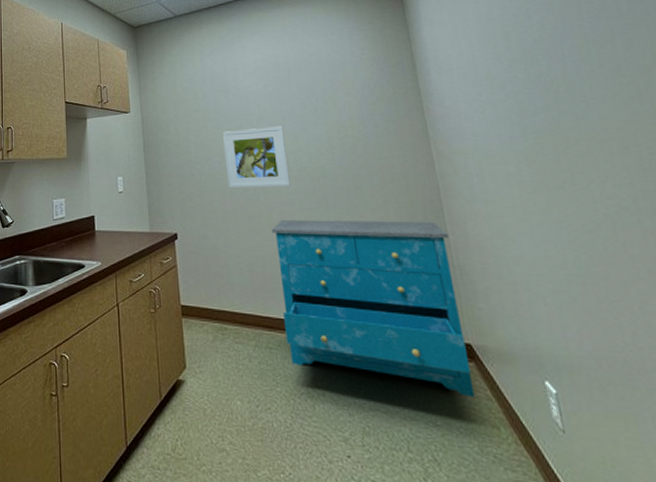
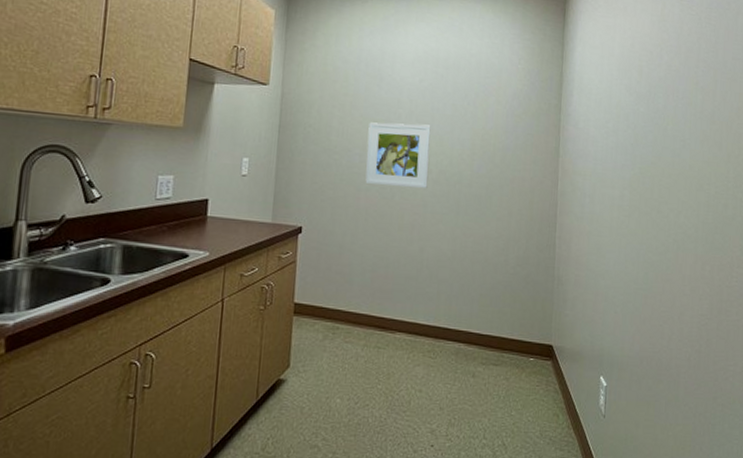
dresser: present [271,219,475,398] -> none [395,221,556,391]

